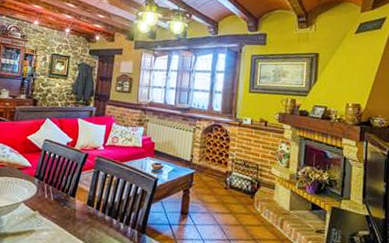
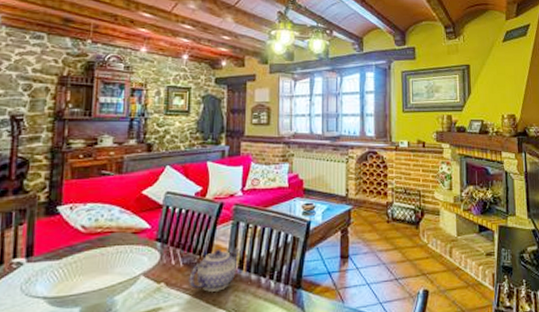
teapot: none [56,190,99,225] -> present [189,248,241,293]

